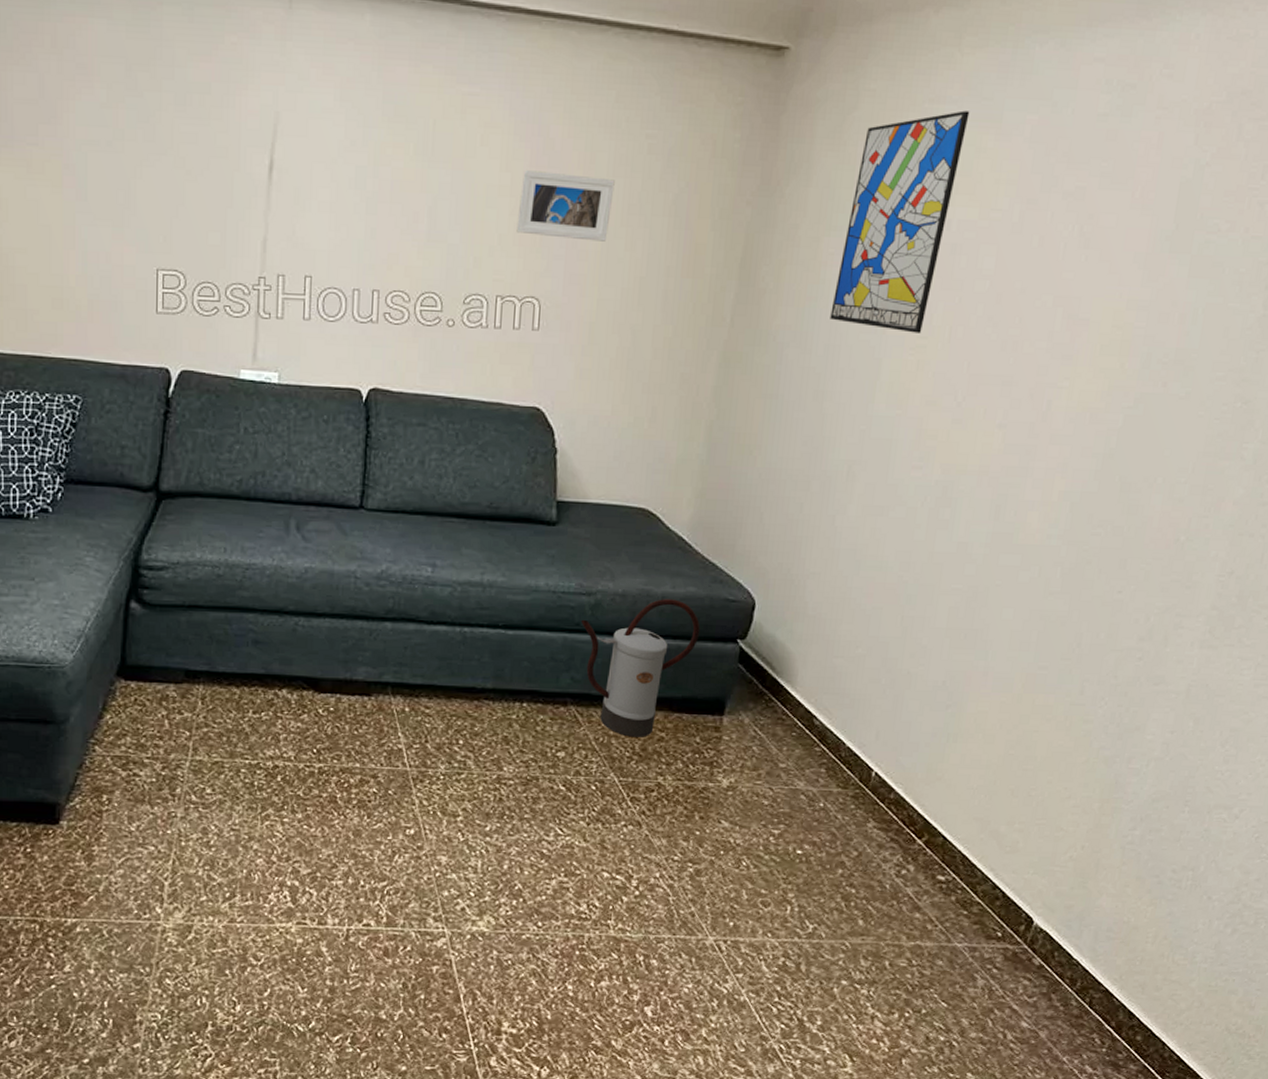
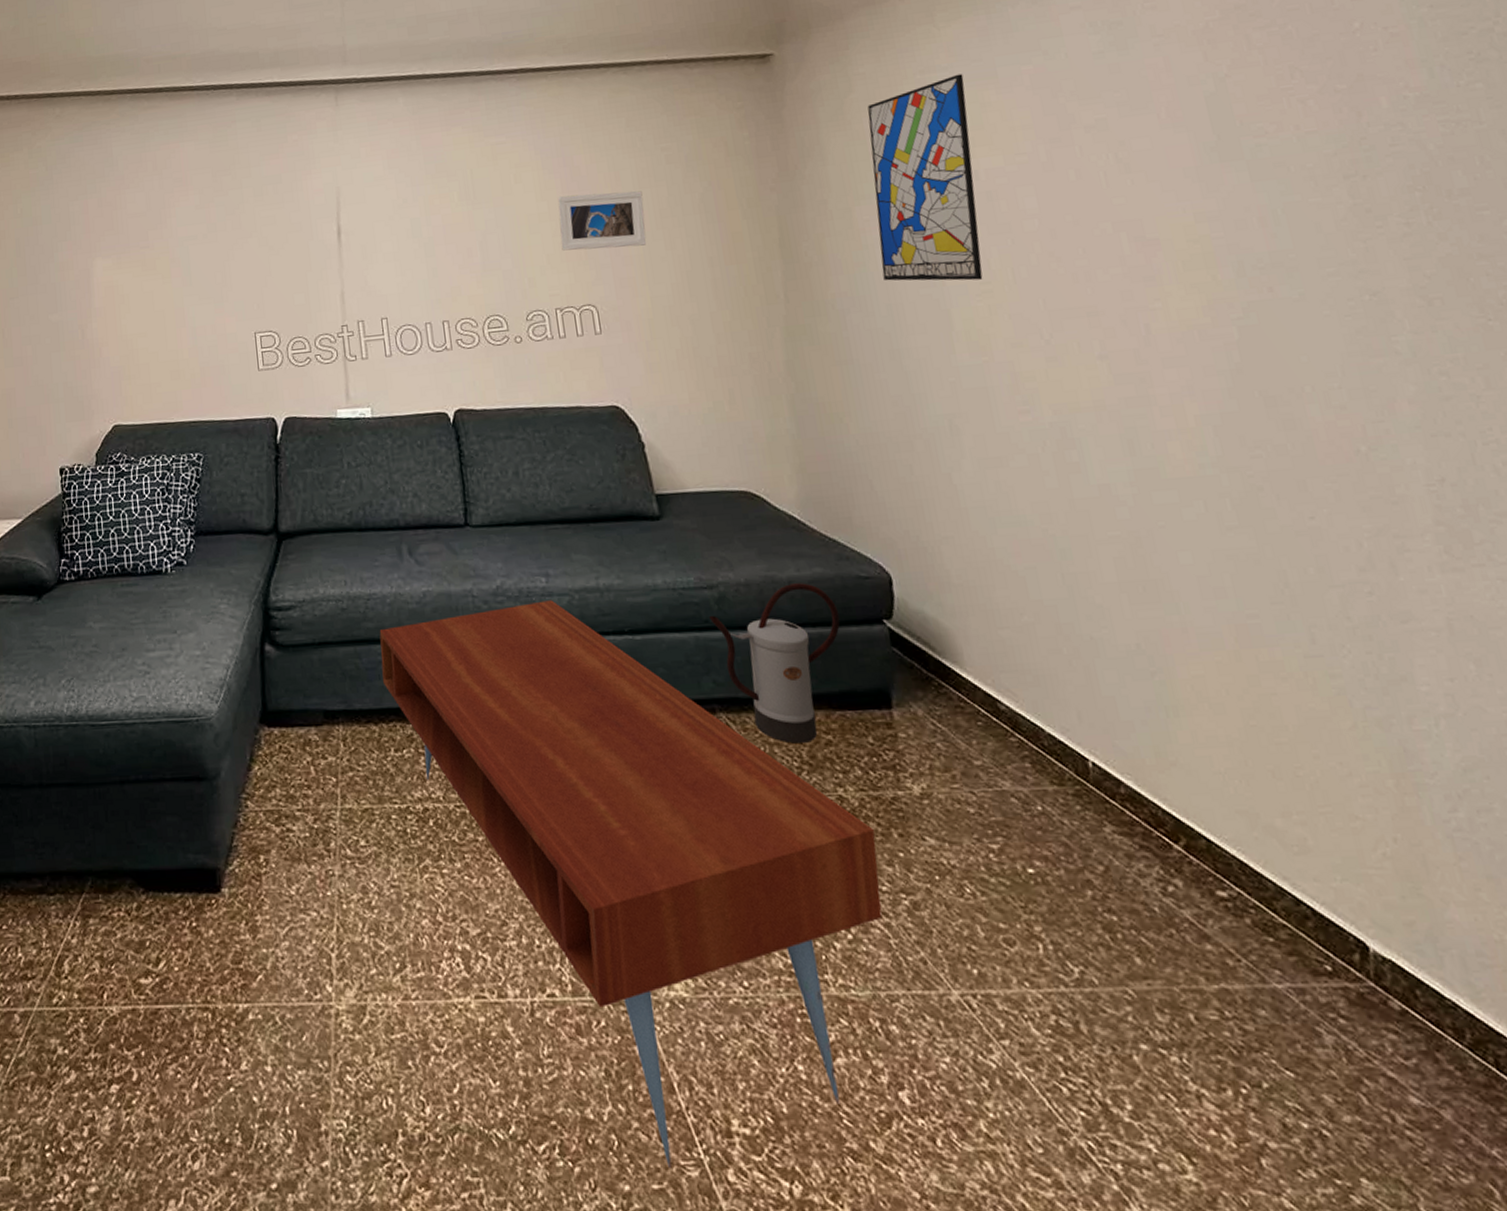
coffee table: none [251,589,680,1056] -> present [379,600,882,1169]

